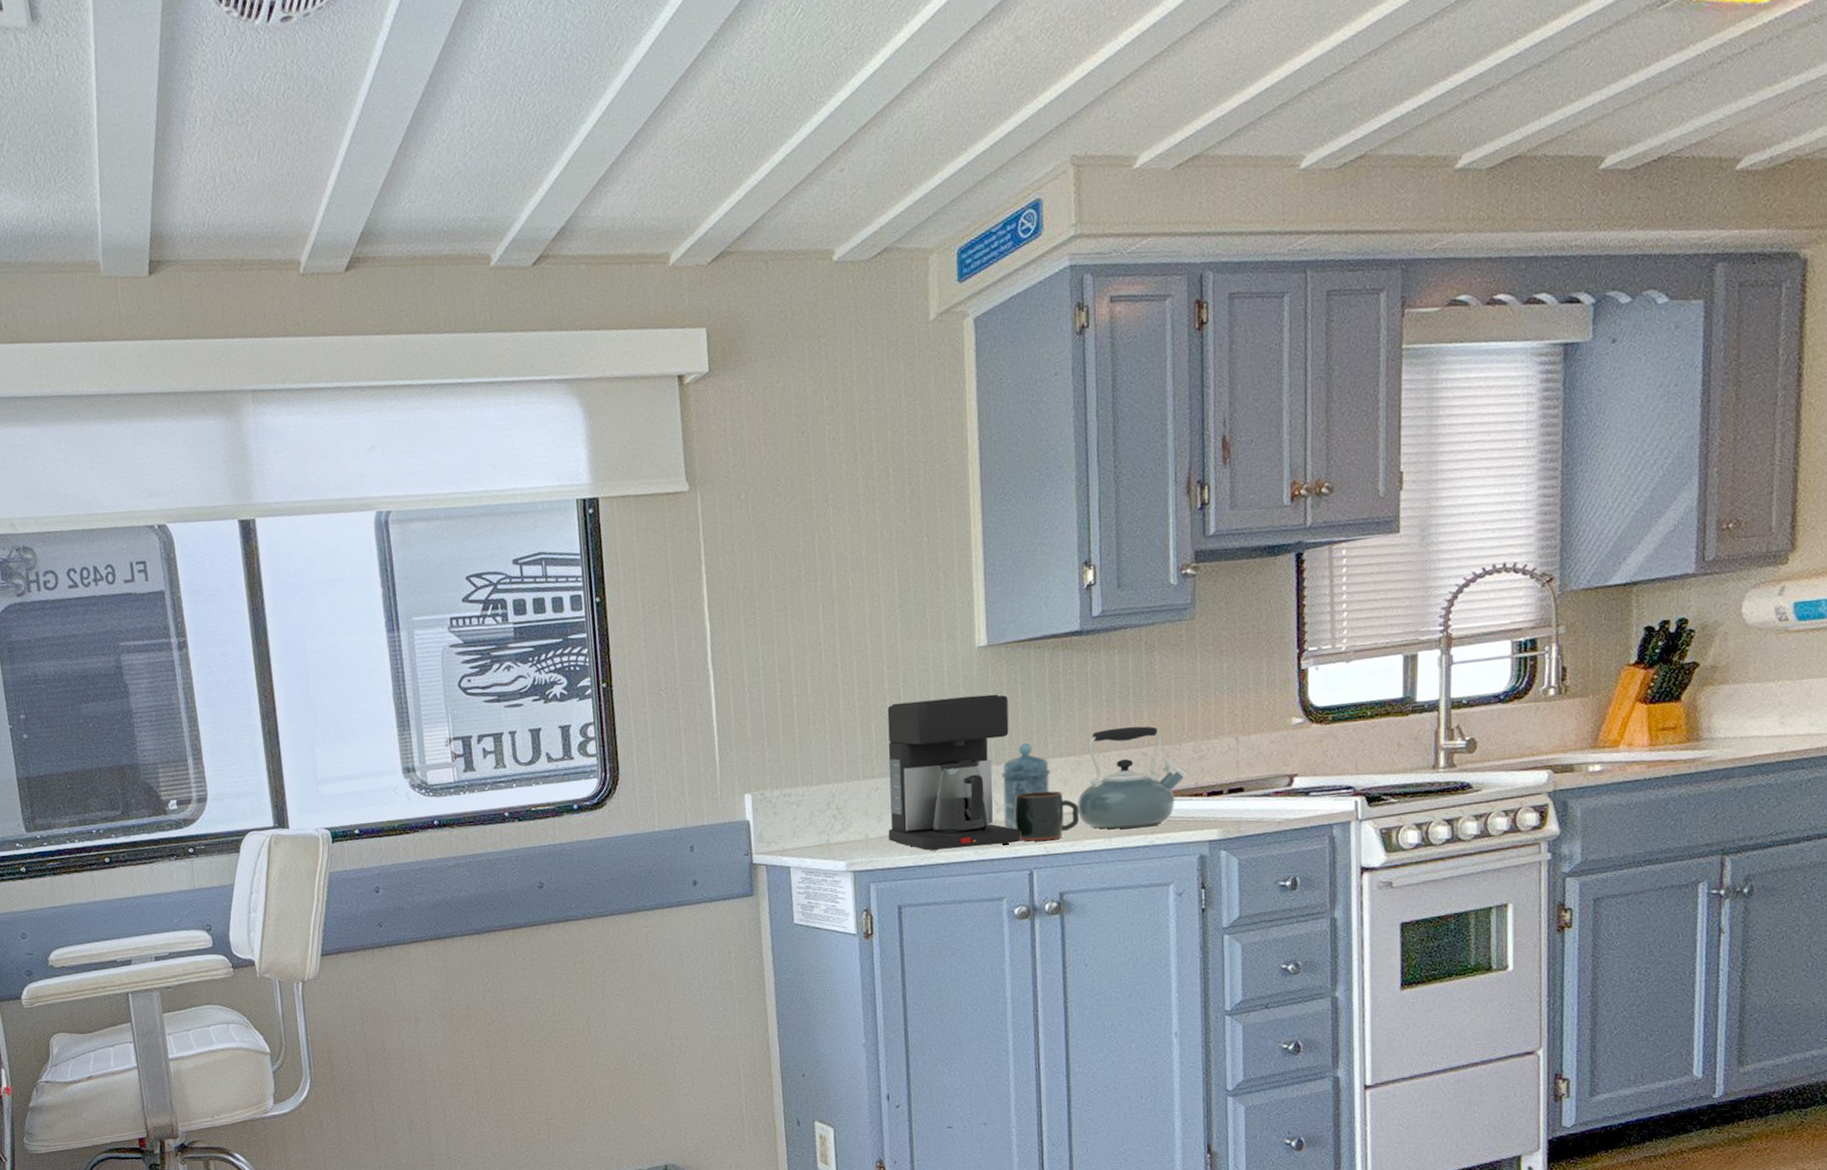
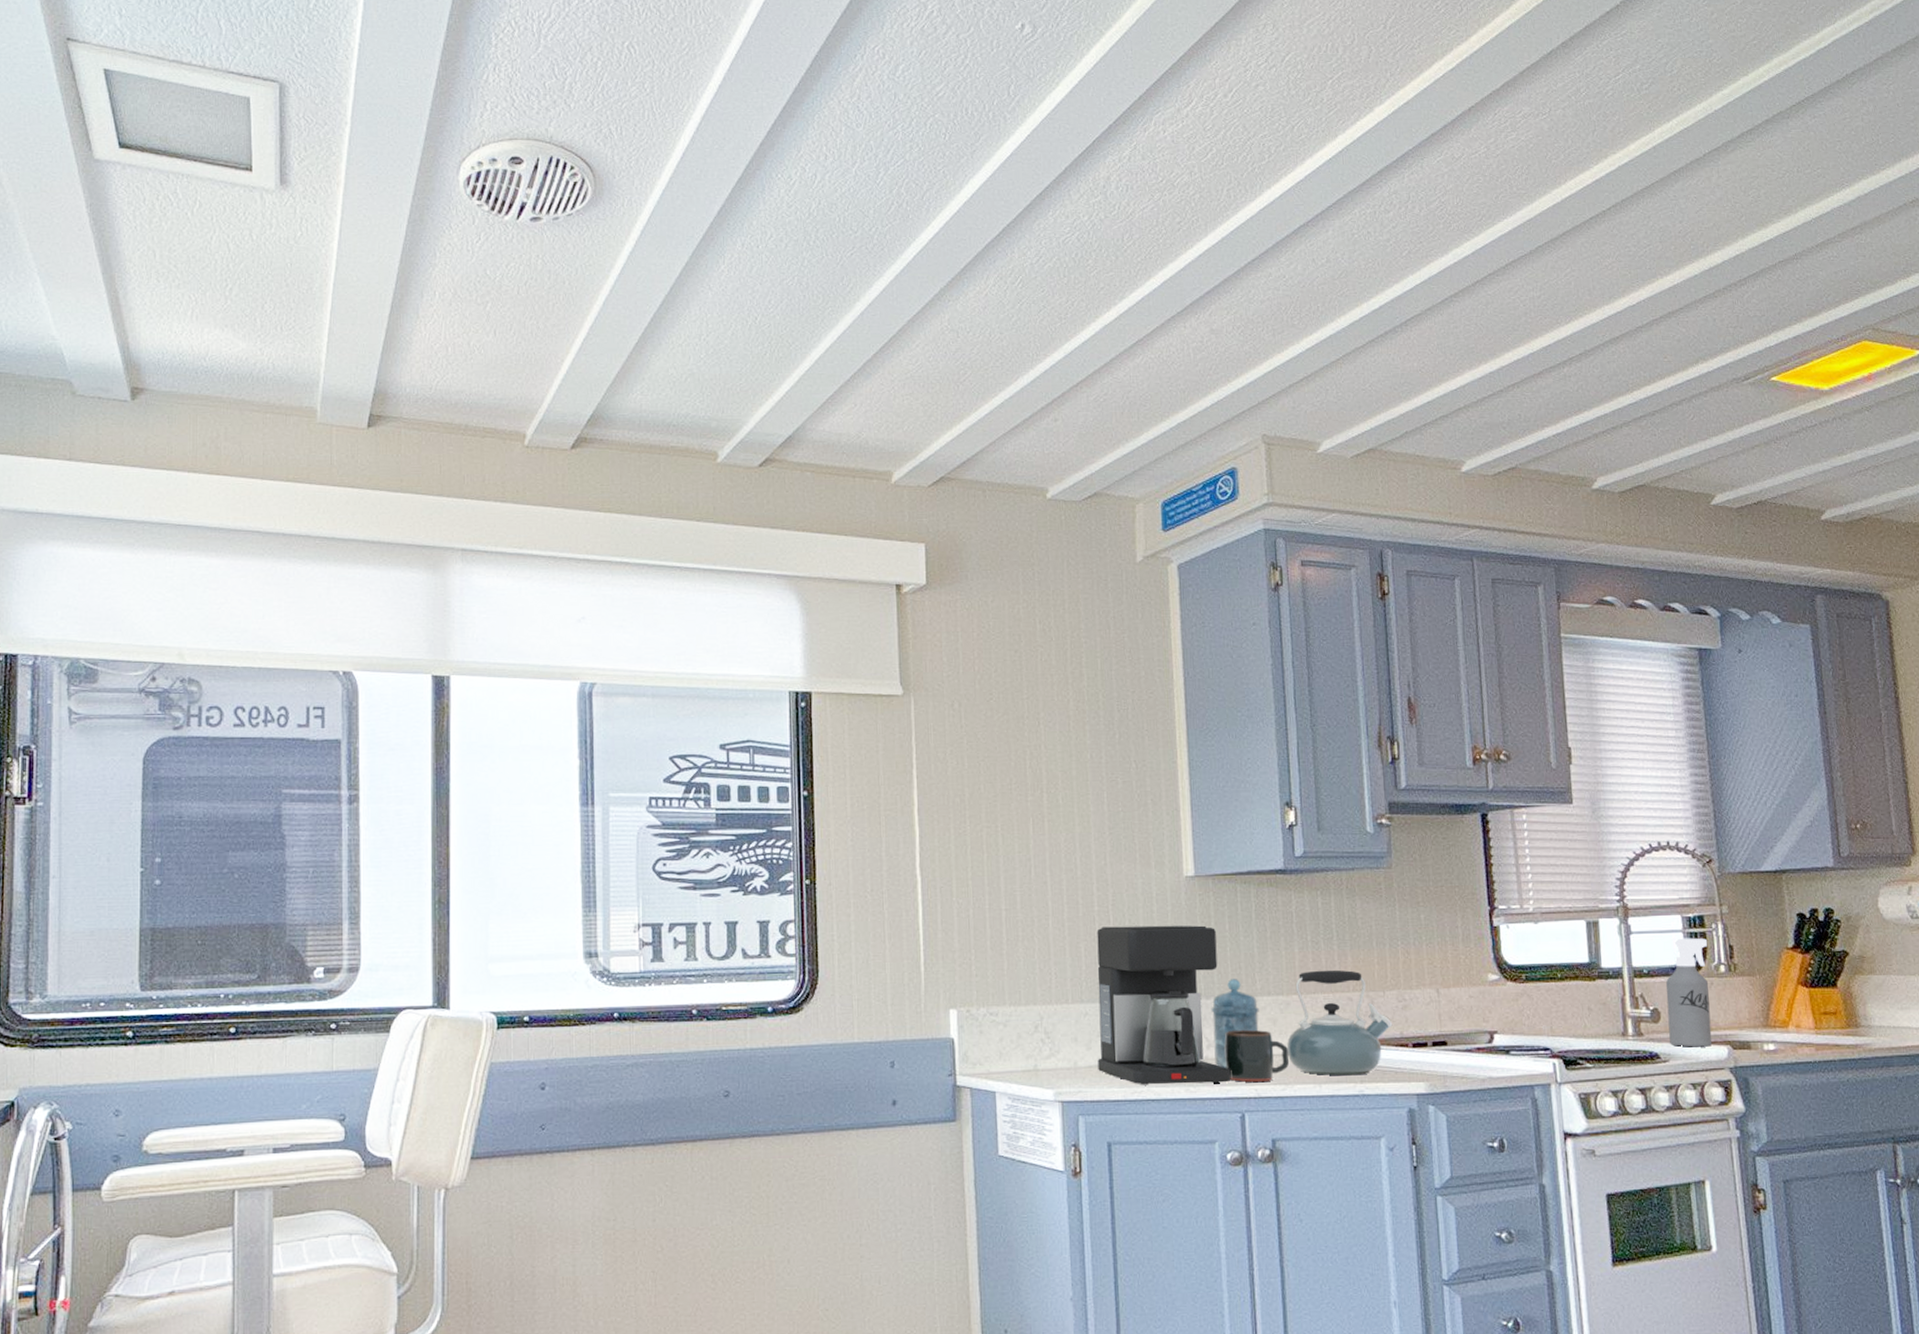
spray bottle: none [1484,662,1538,775] -> present [1665,938,1713,1047]

